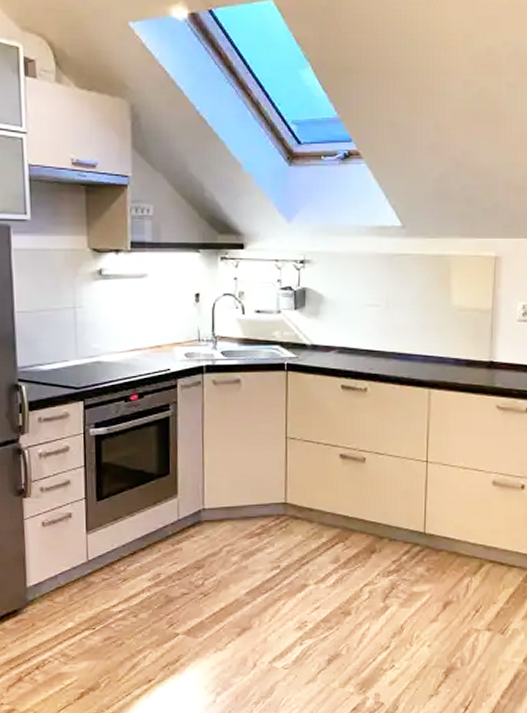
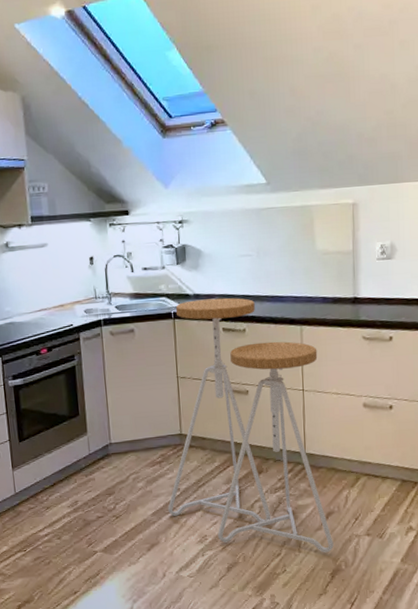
bar stool: none [264,351,450,648] -> present [167,297,334,553]

